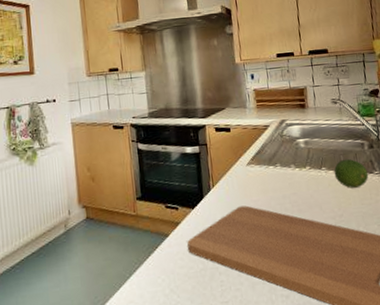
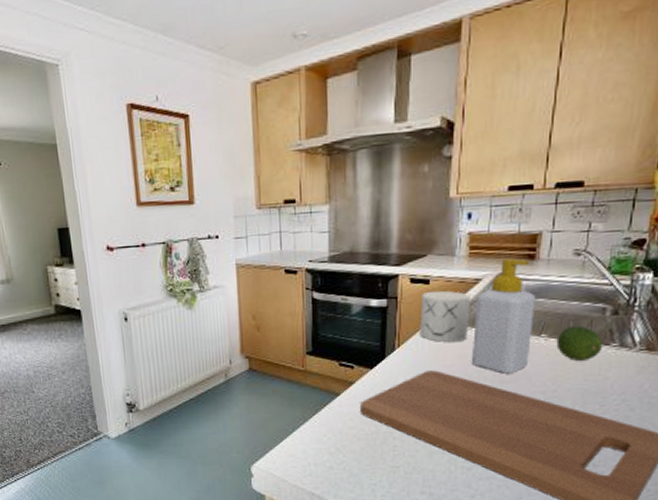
mug: none [226,136,267,180] -> present [420,290,470,343]
soap bottle: none [268,108,317,204] -> present [471,258,536,374]

